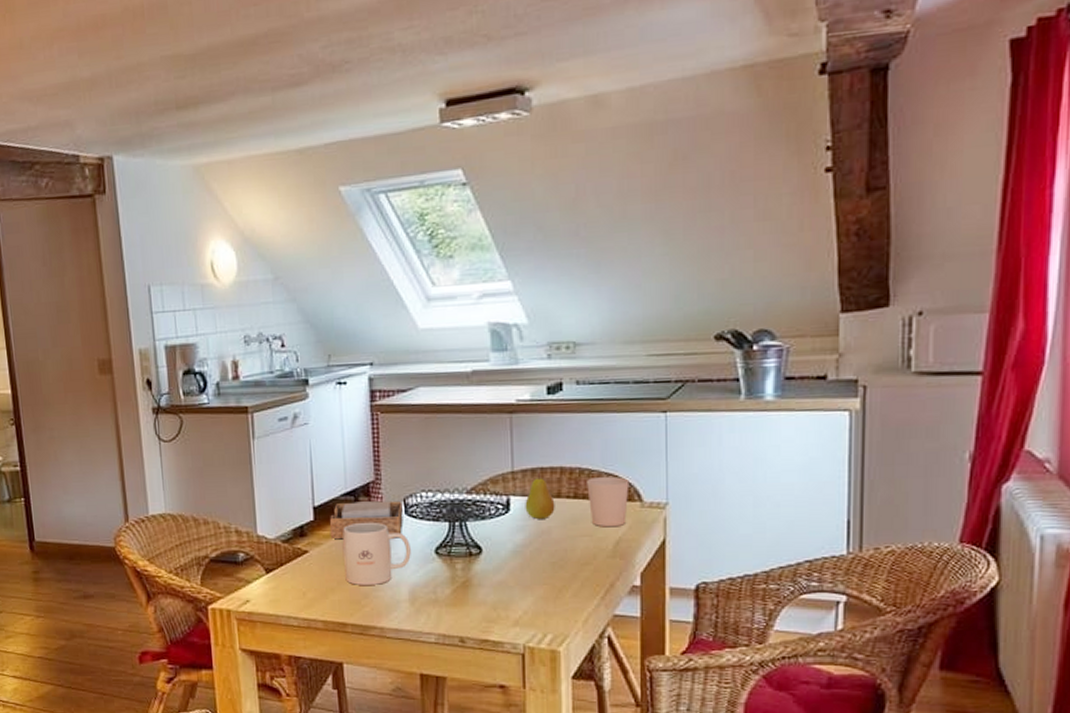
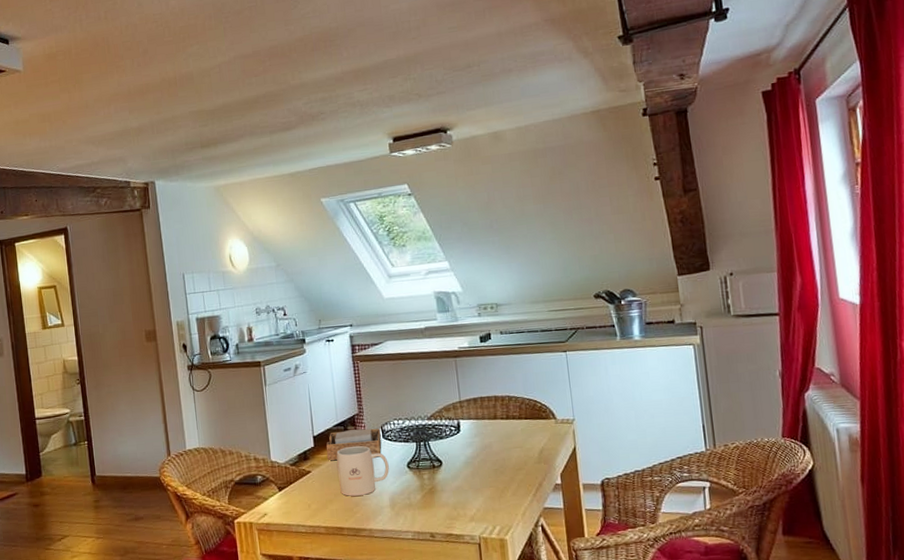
fruit: present [525,472,555,519] -> none [471,400,494,437]
dixie cup: present [587,477,630,528] -> none [514,401,546,440]

